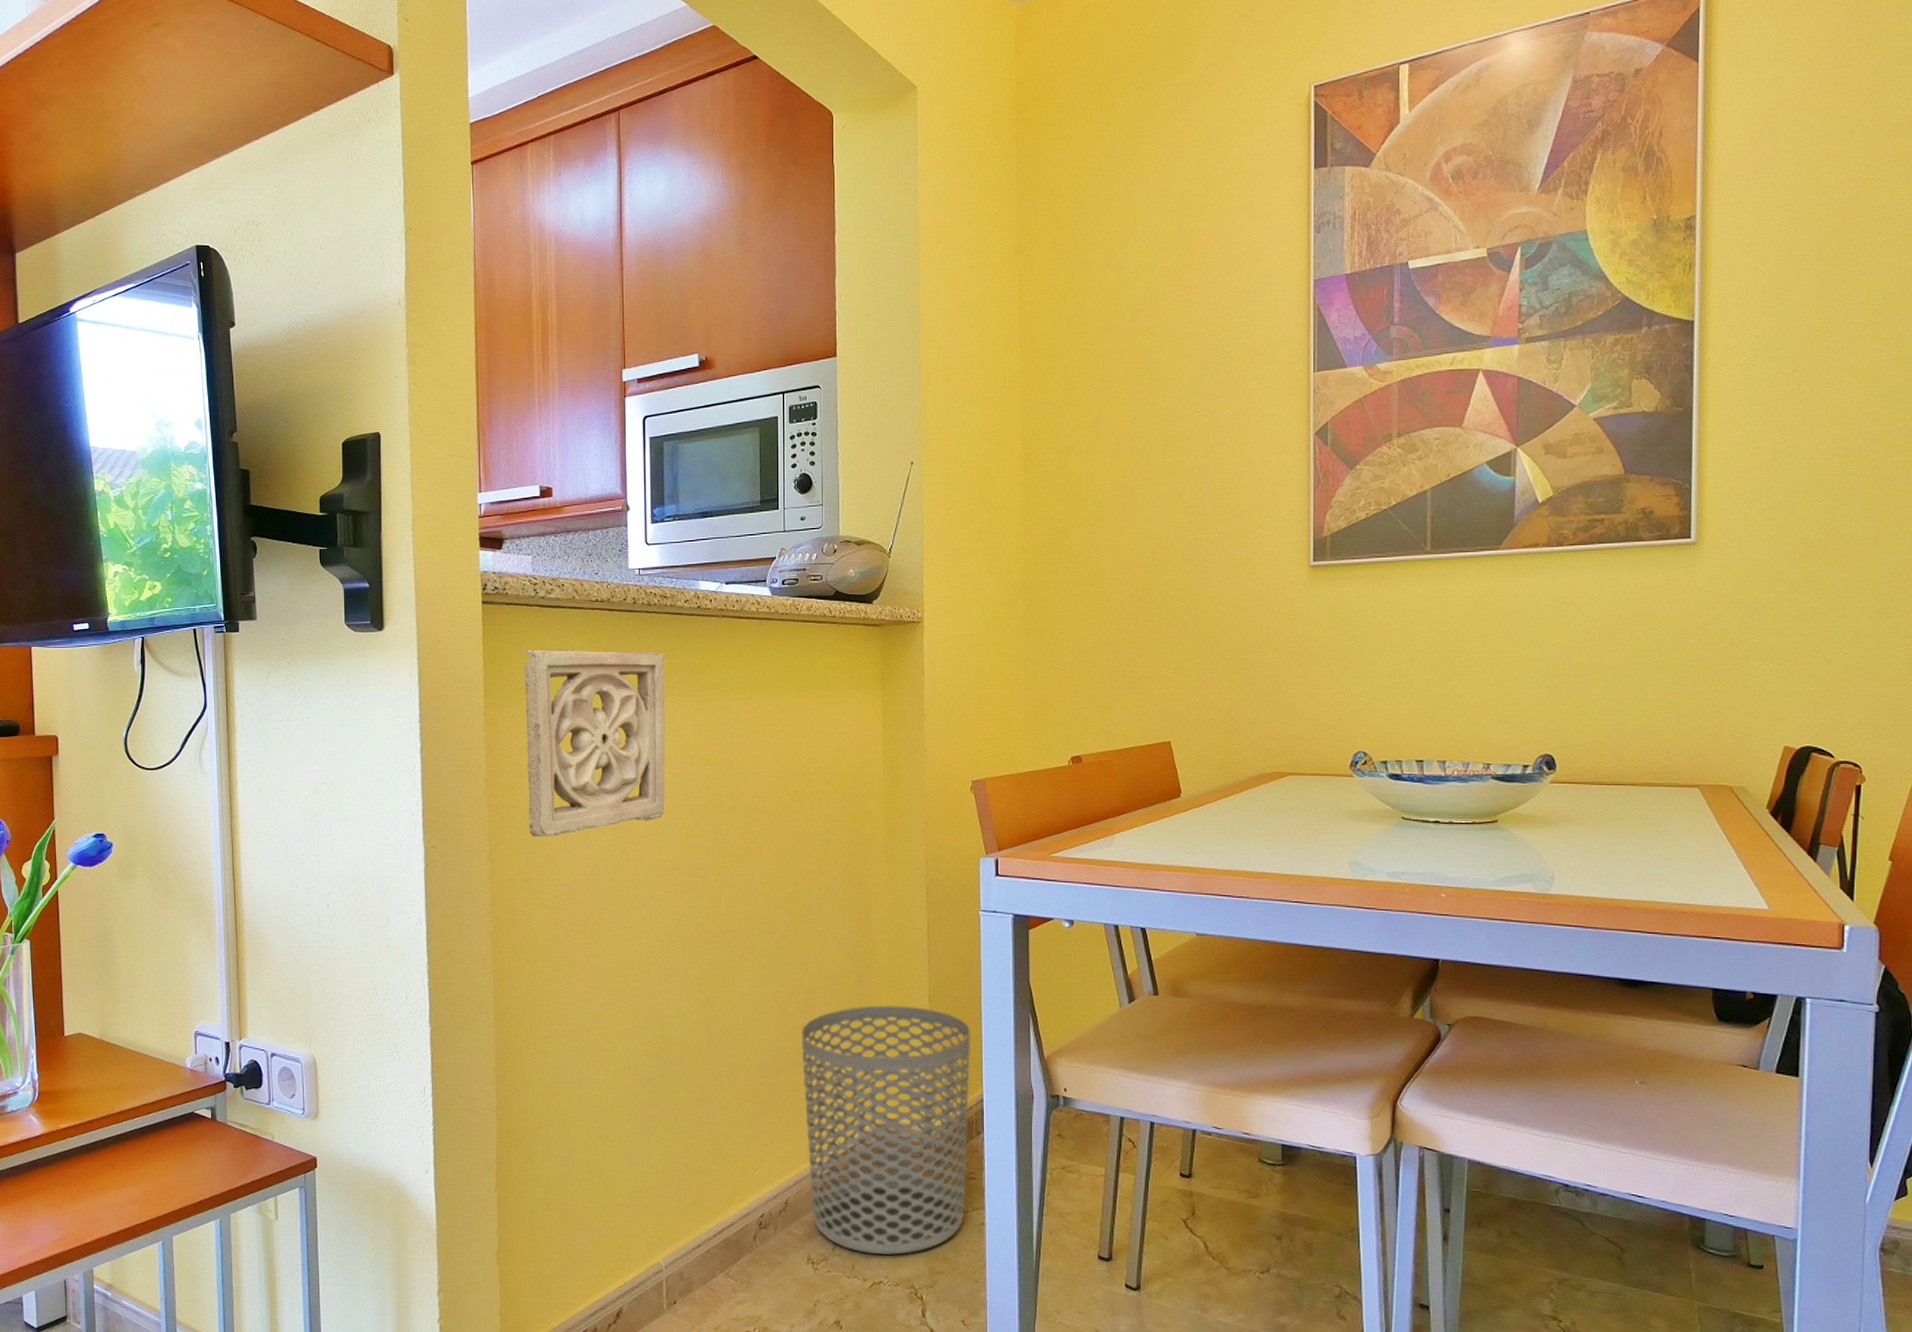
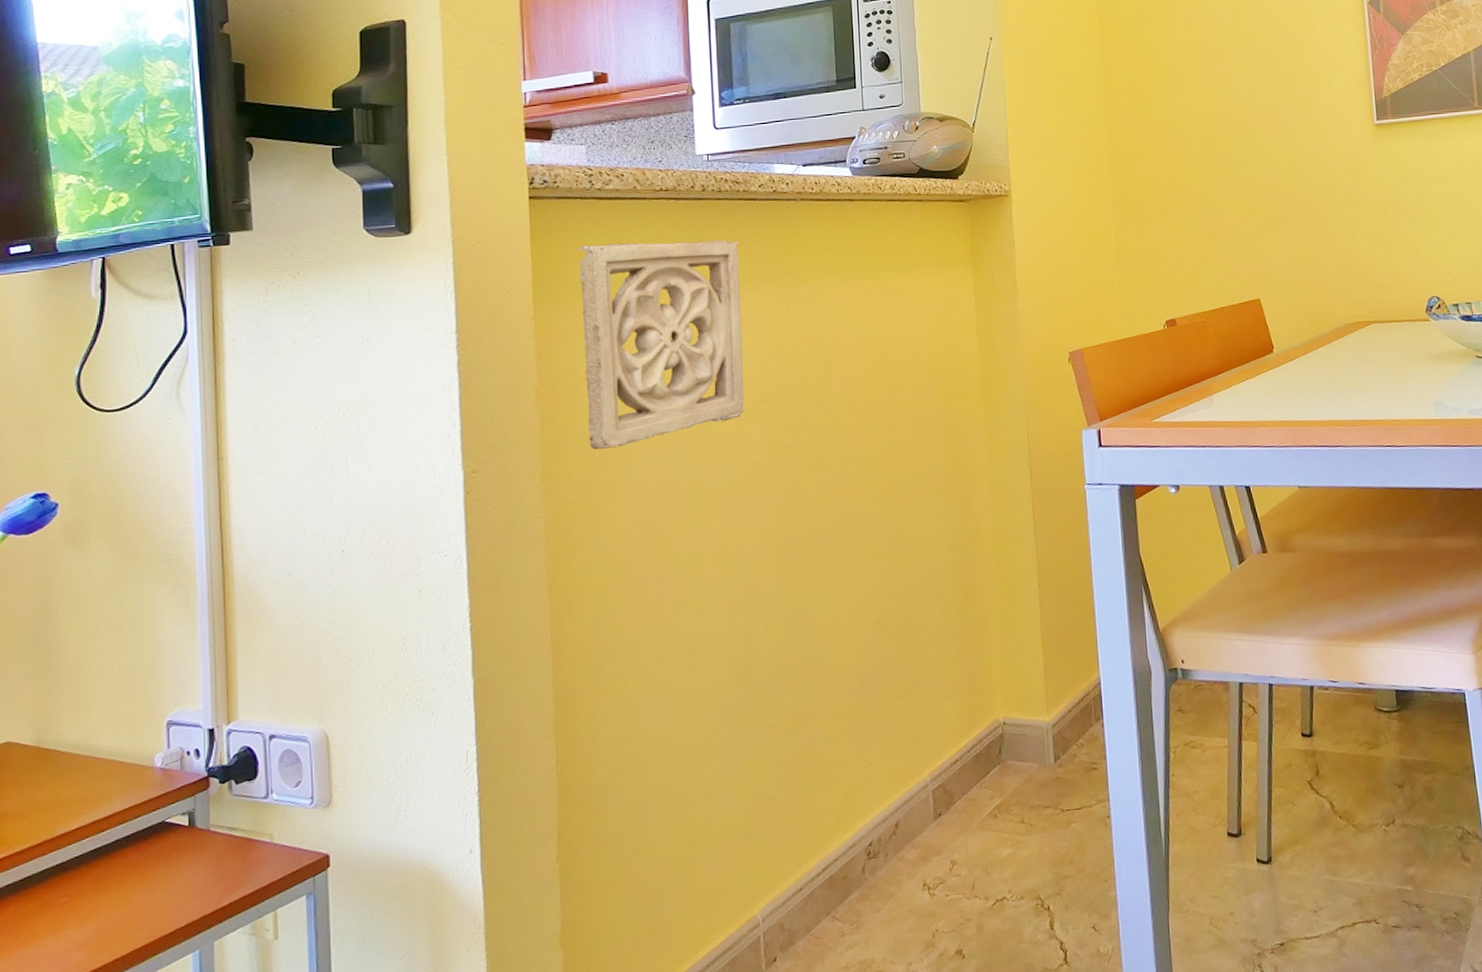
waste bin: present [801,1005,971,1255] -> none [905,591,1089,869]

